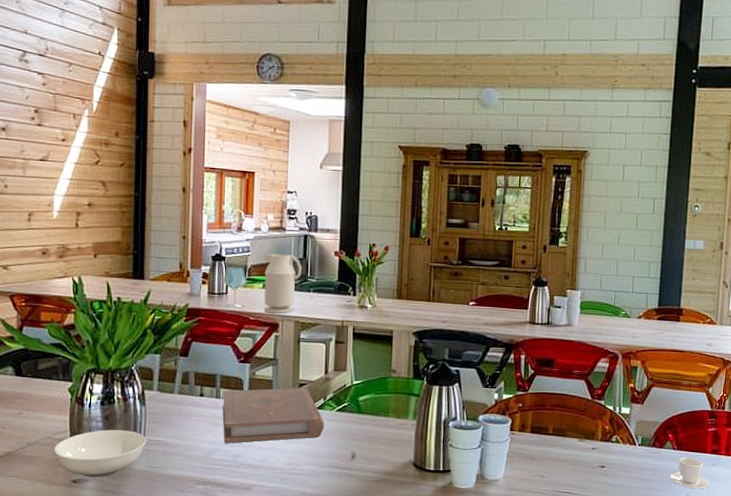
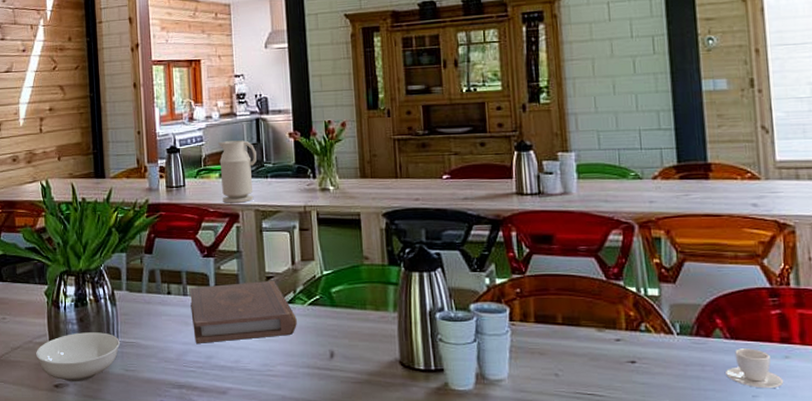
wine glass: present [223,266,247,309] -> none [180,157,203,201]

